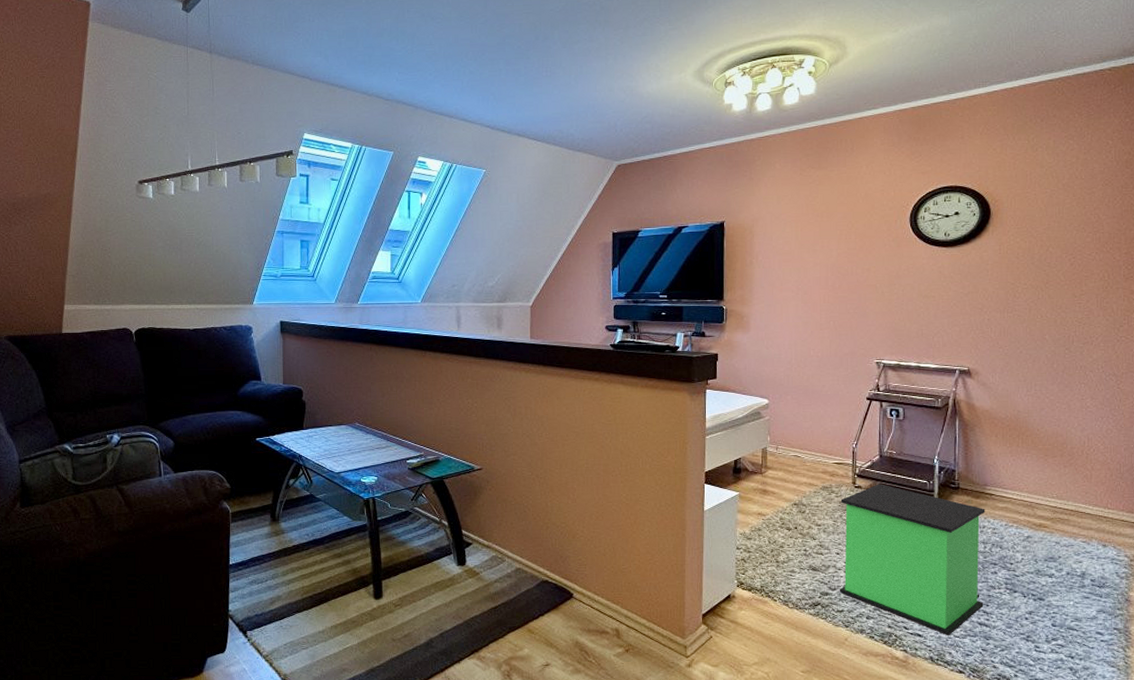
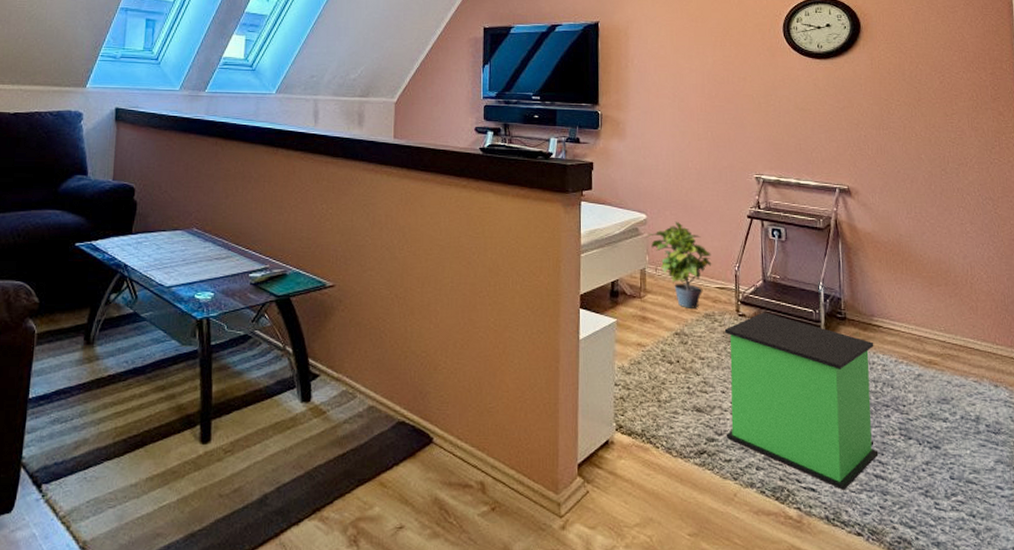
potted plant: none [769,404,830,482] -> present [647,221,712,308]

